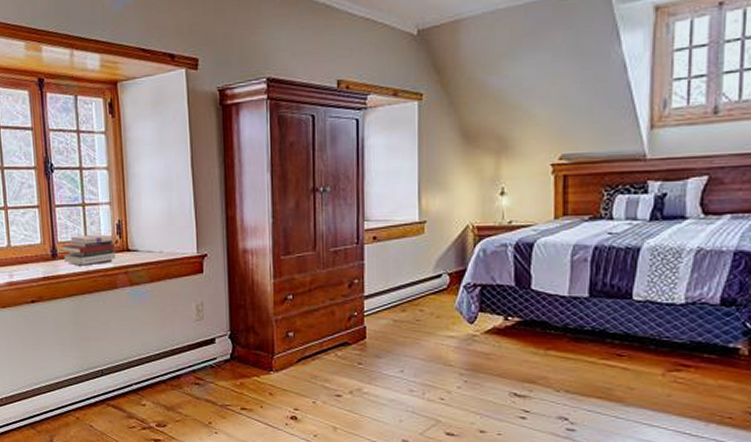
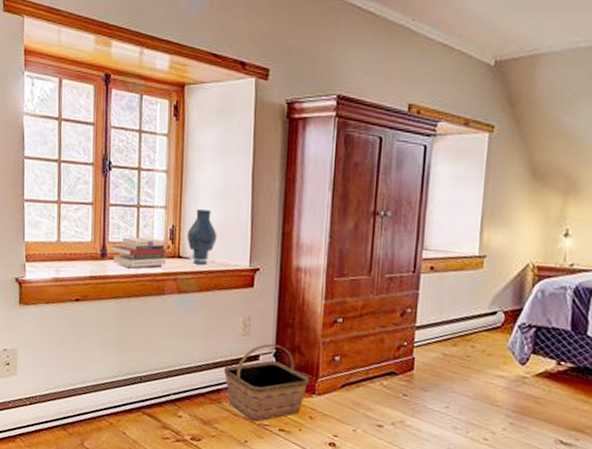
vase: none [133,202,163,256] -> present [187,209,217,265]
basket: none [182,326,265,403] -> present [224,343,309,422]

